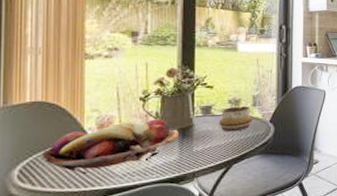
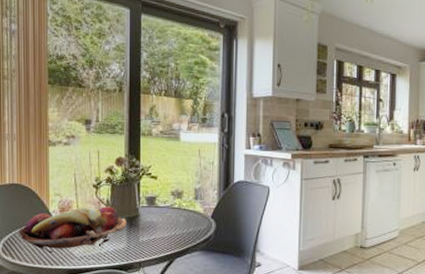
decorative bowl: present [218,106,252,132] -> none [162,198,194,225]

